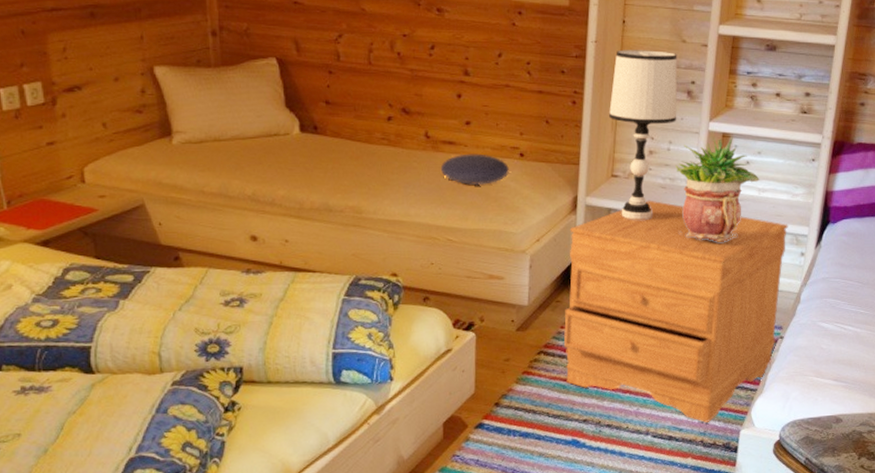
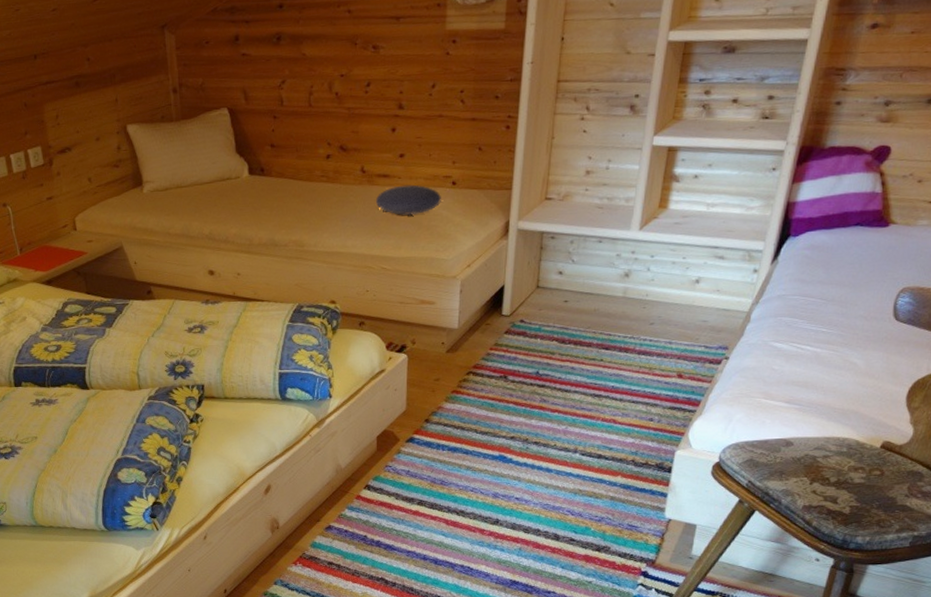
nightstand: present [563,200,788,423] -> none [492,221,740,442]
table lamp: present [609,50,678,220] -> none [544,65,620,242]
potted plant: present [676,137,760,243] -> none [614,151,710,262]

